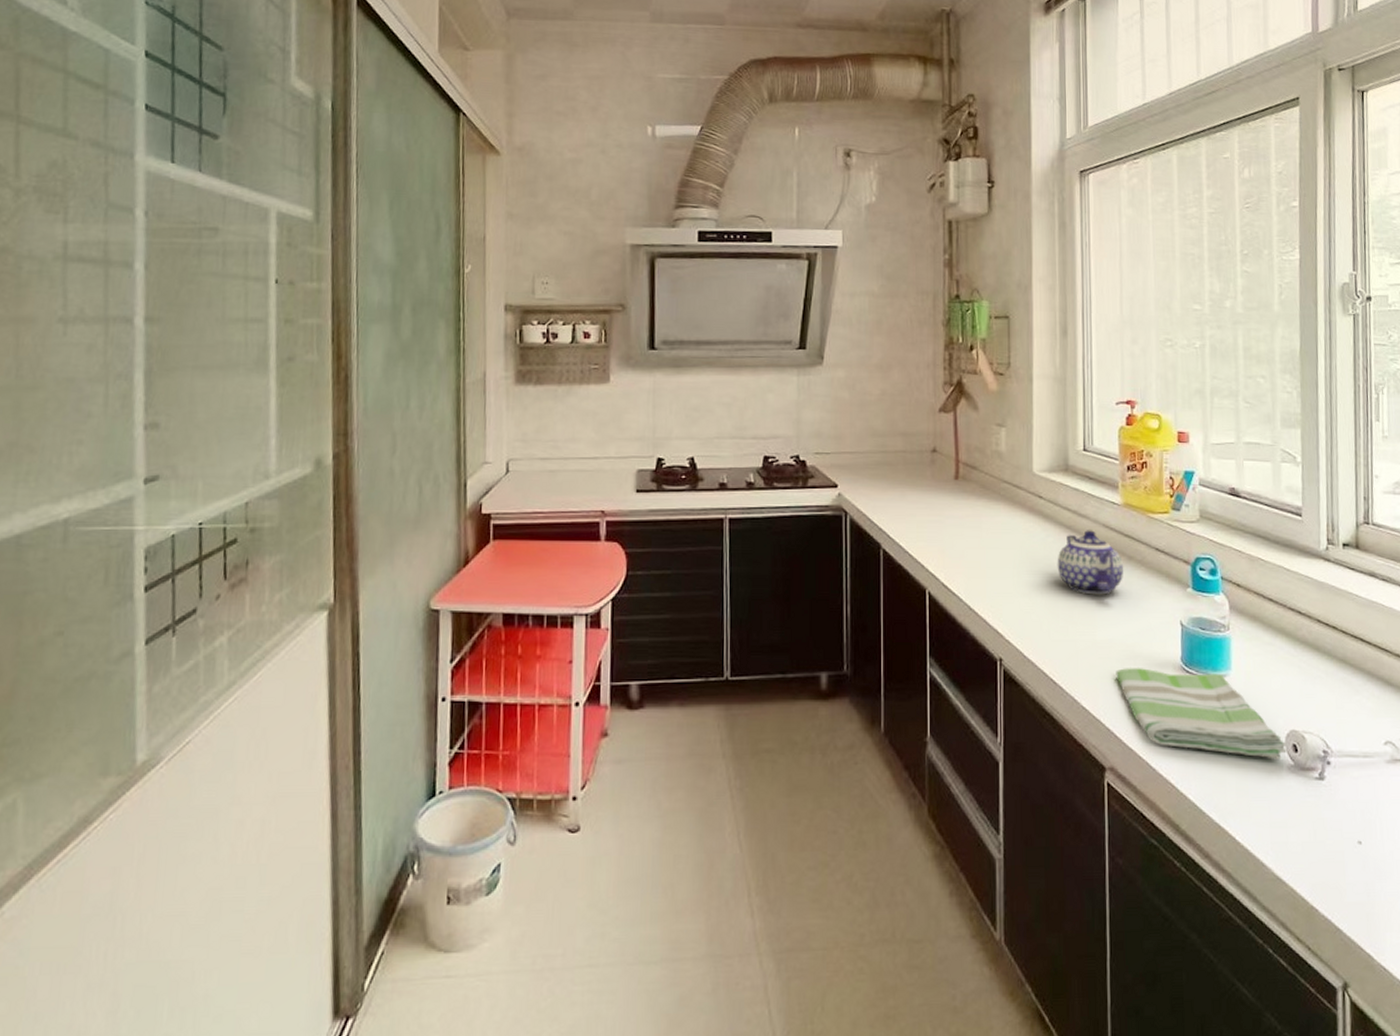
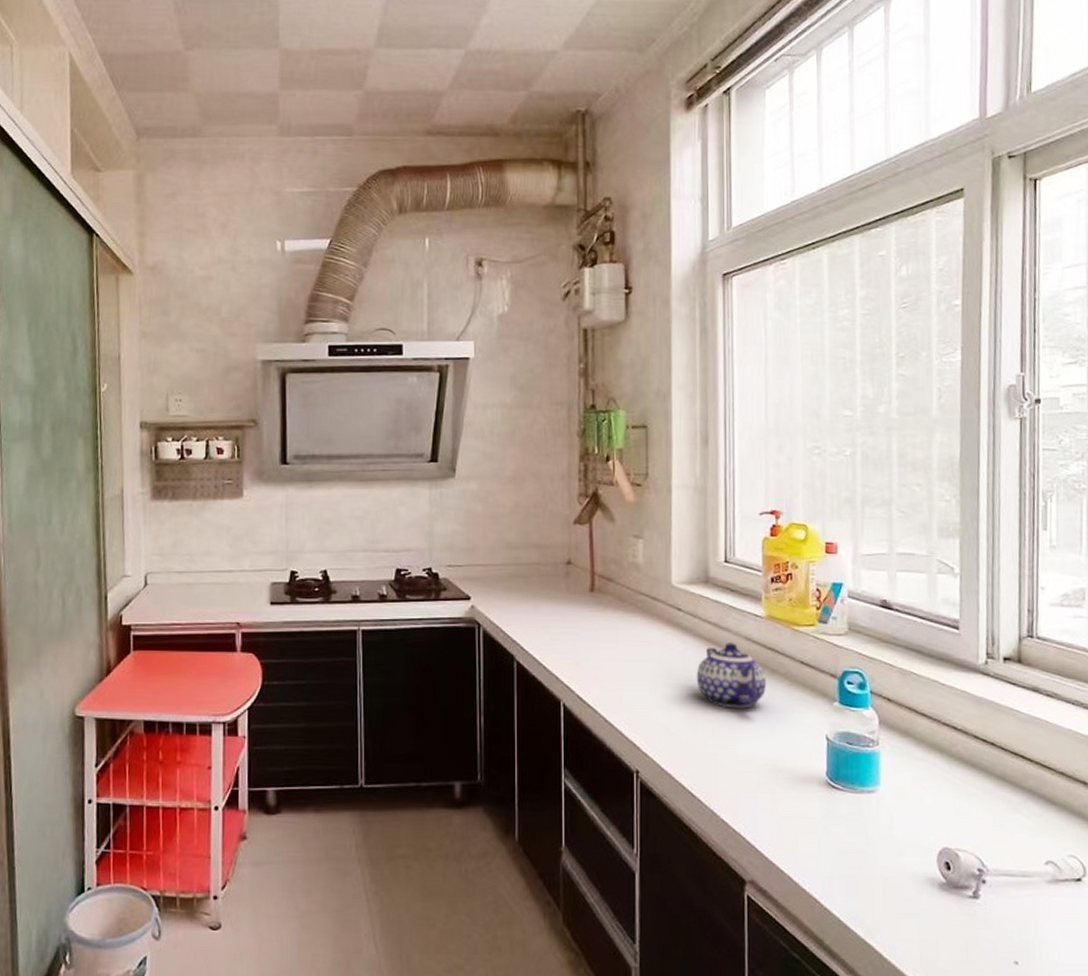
dish towel: present [1116,668,1286,759] -> none [757,782,938,877]

